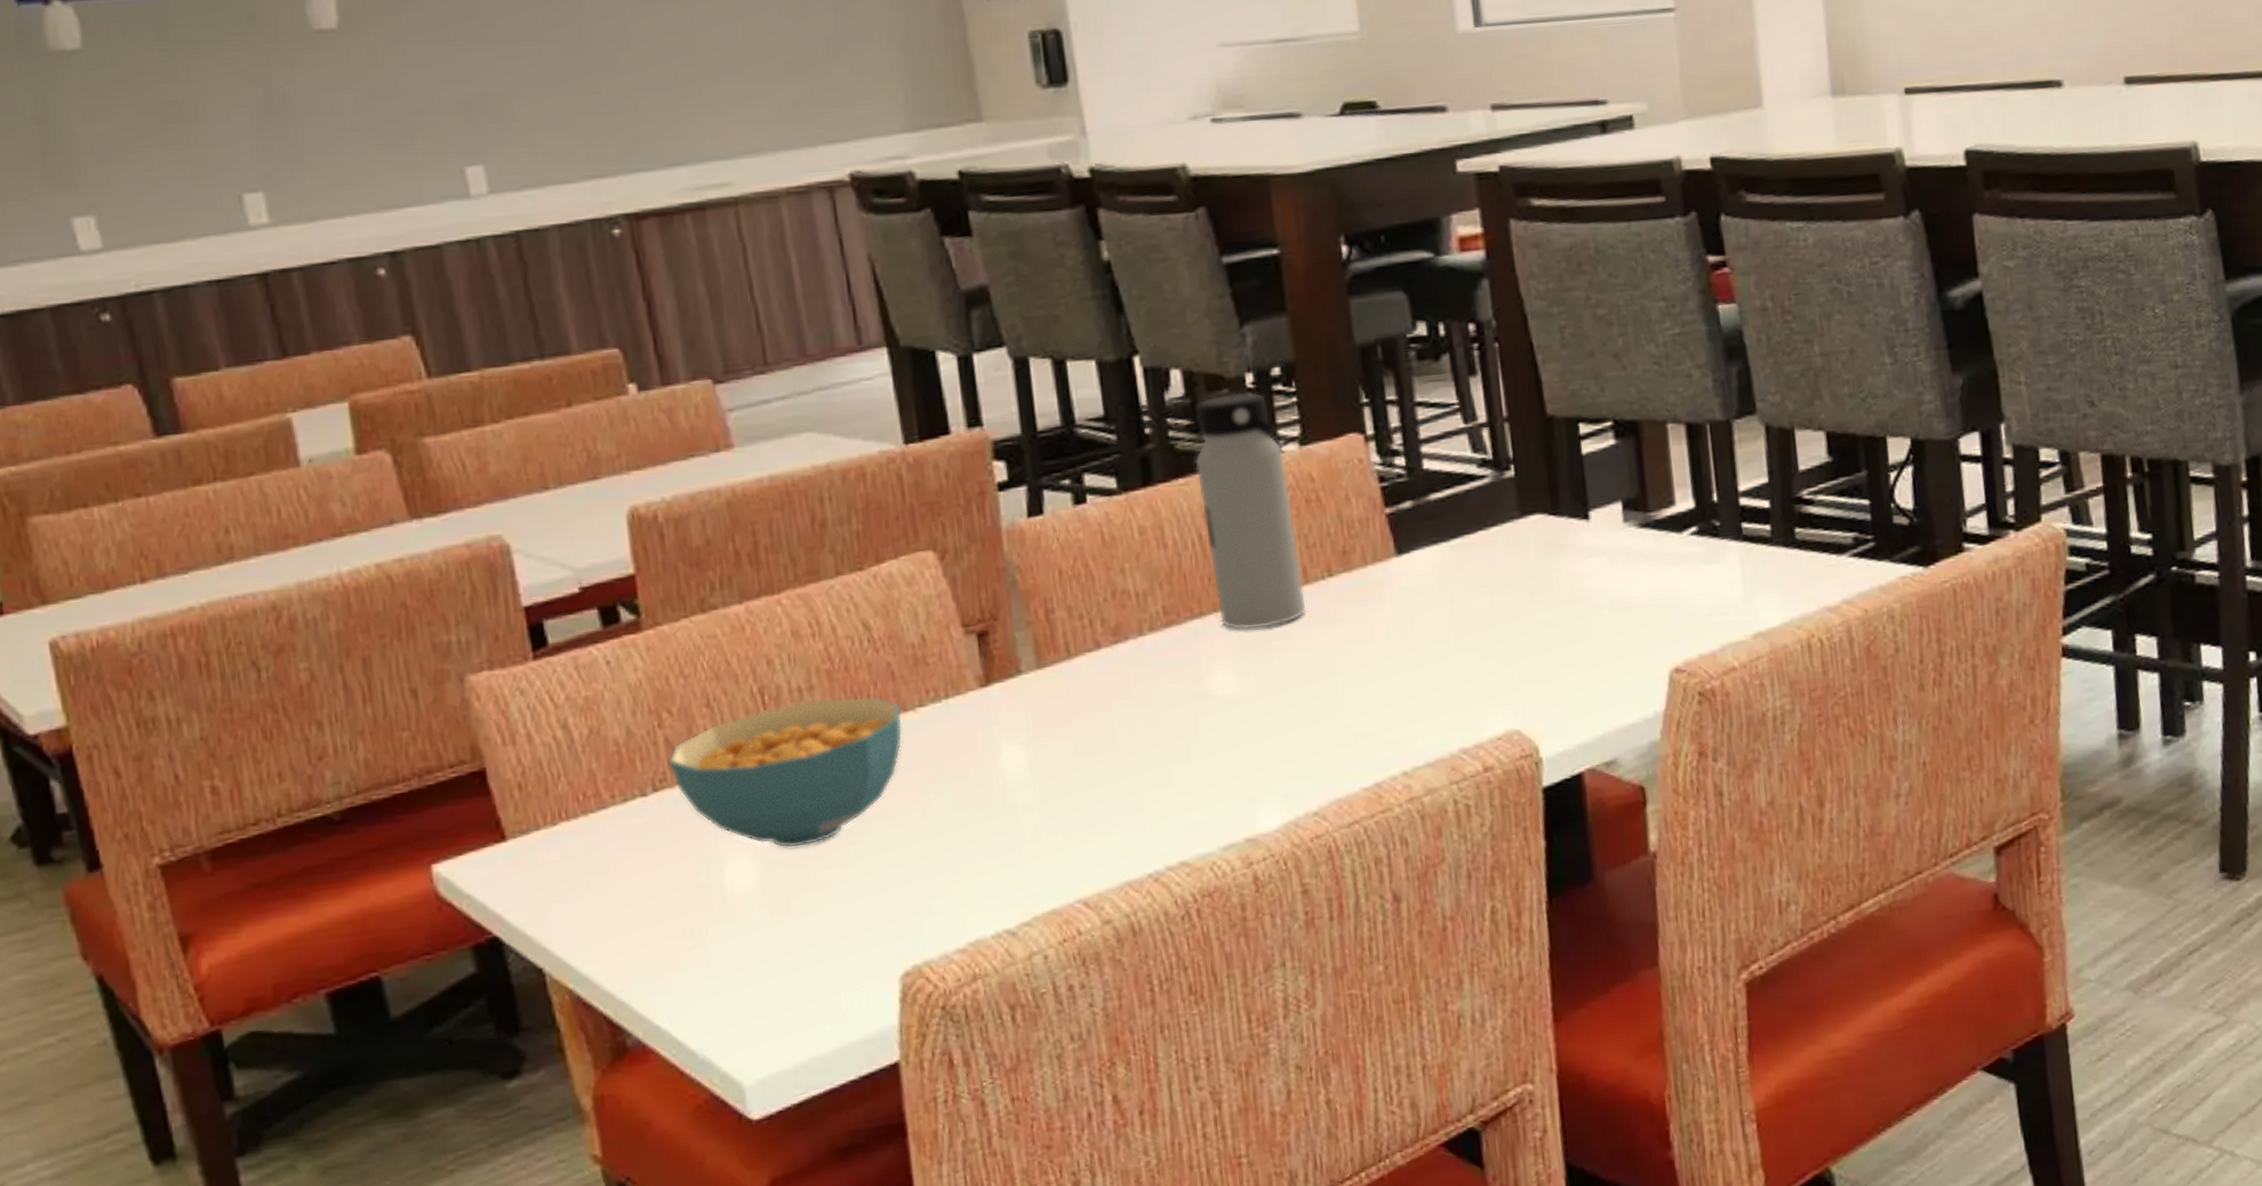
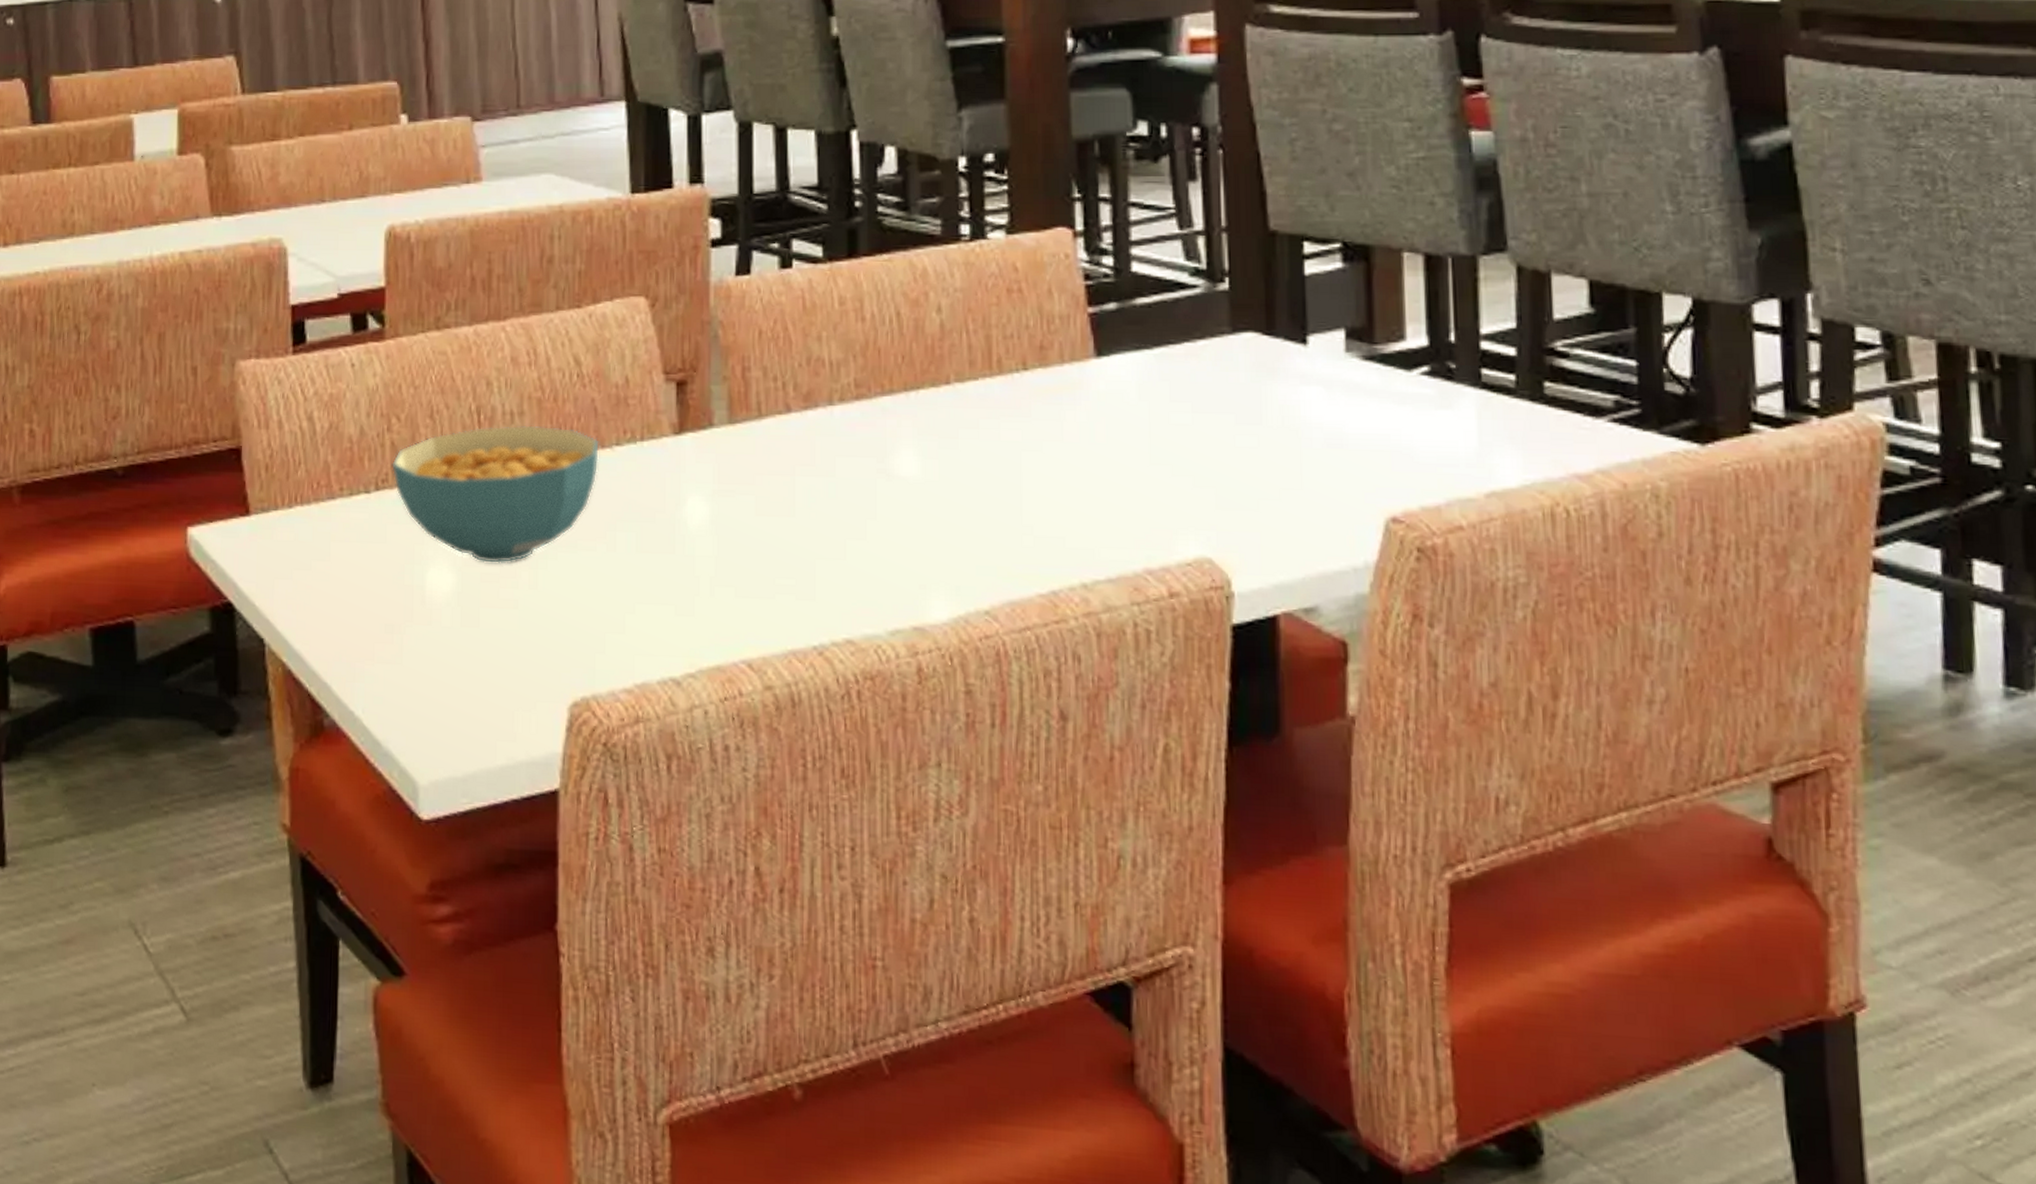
water bottle: present [1195,391,1307,631] -> none [900,175,999,415]

